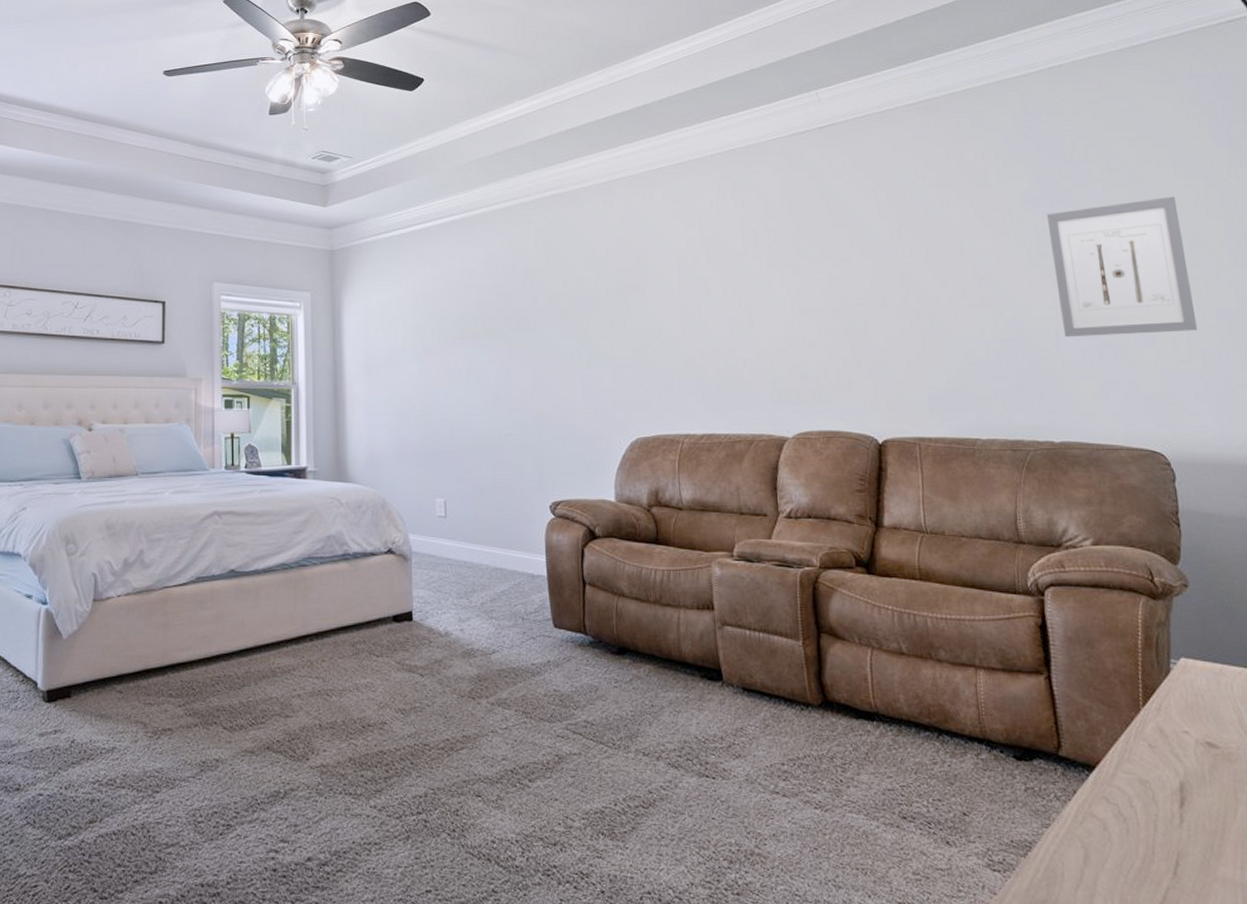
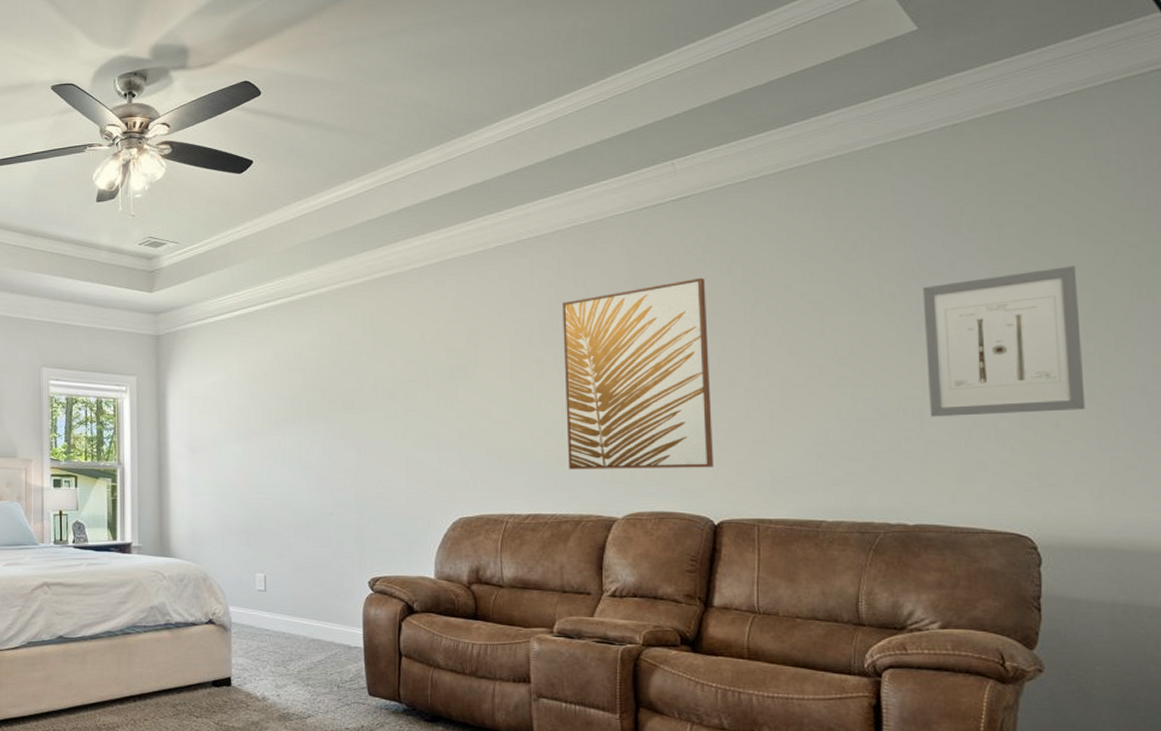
wall art: none [724,201,874,389] -> present [563,277,713,470]

